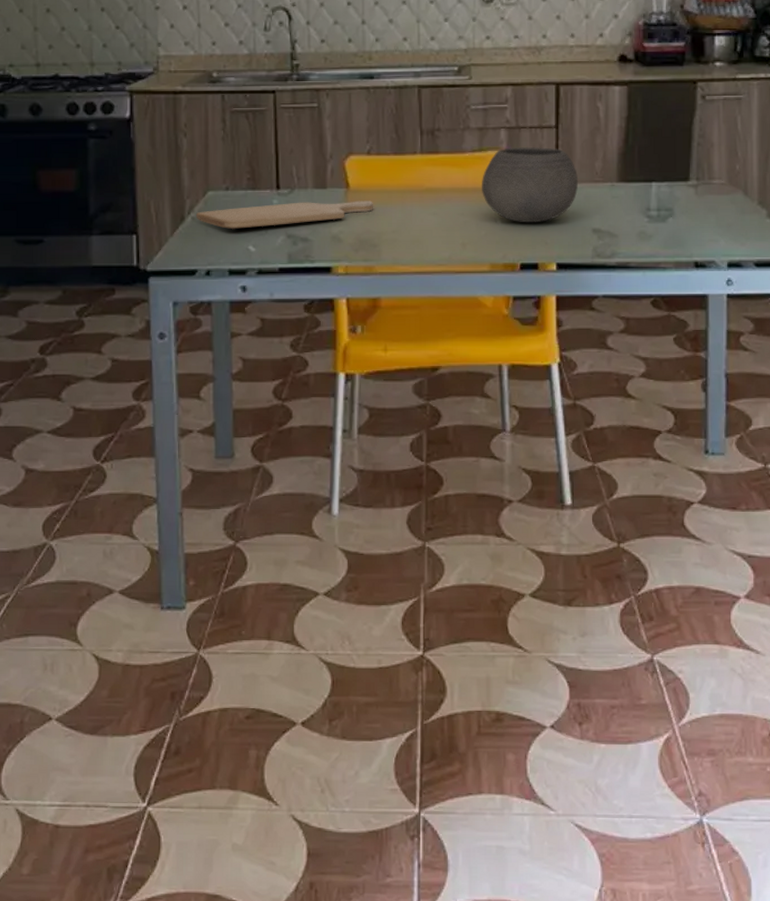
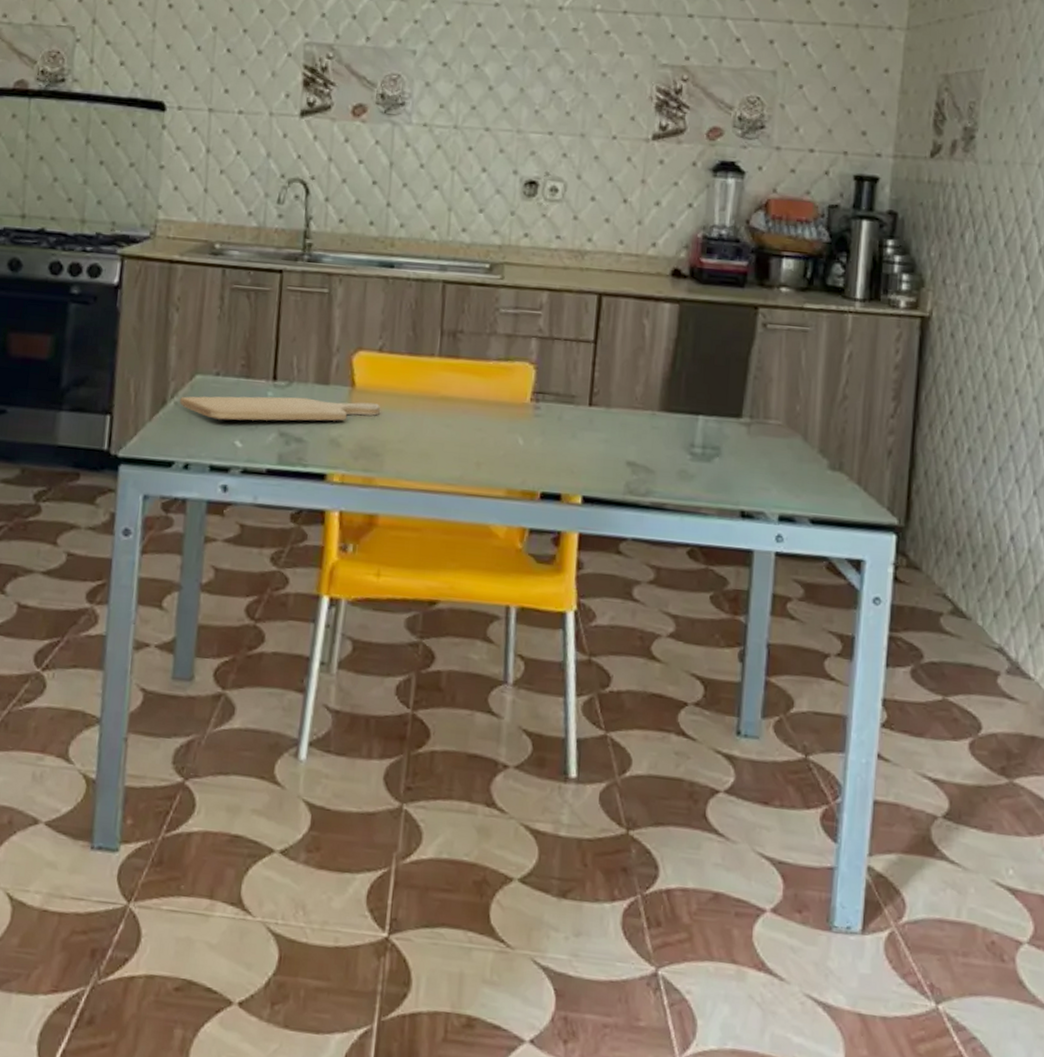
bowl: present [481,146,578,223] -> none [503,360,615,448]

